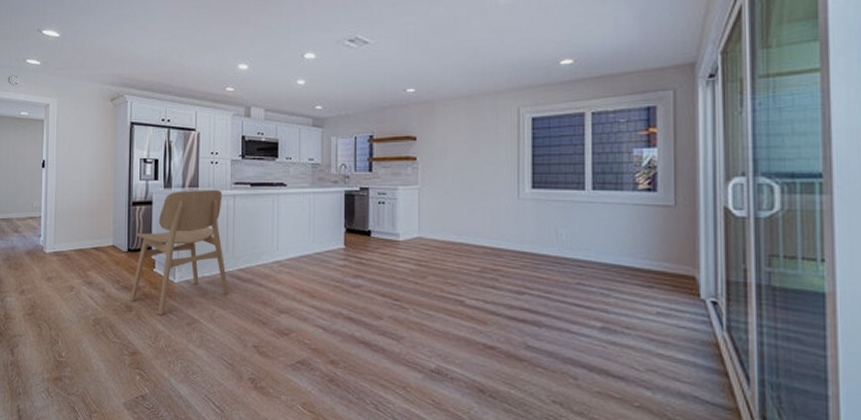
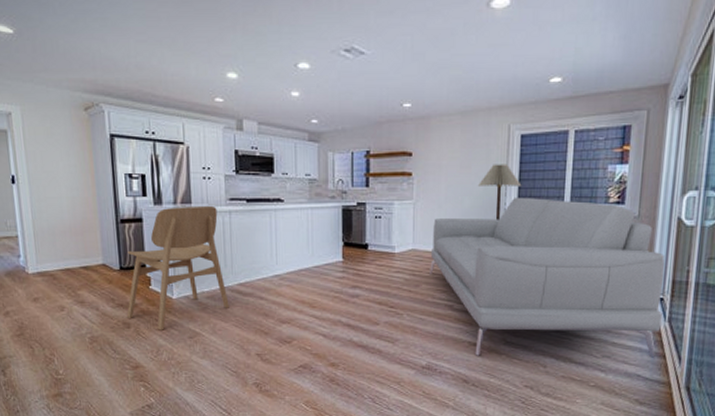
sofa: none [437,184,718,378] -> present [430,198,665,359]
floor lamp: none [488,148,536,207] -> present [478,164,522,220]

